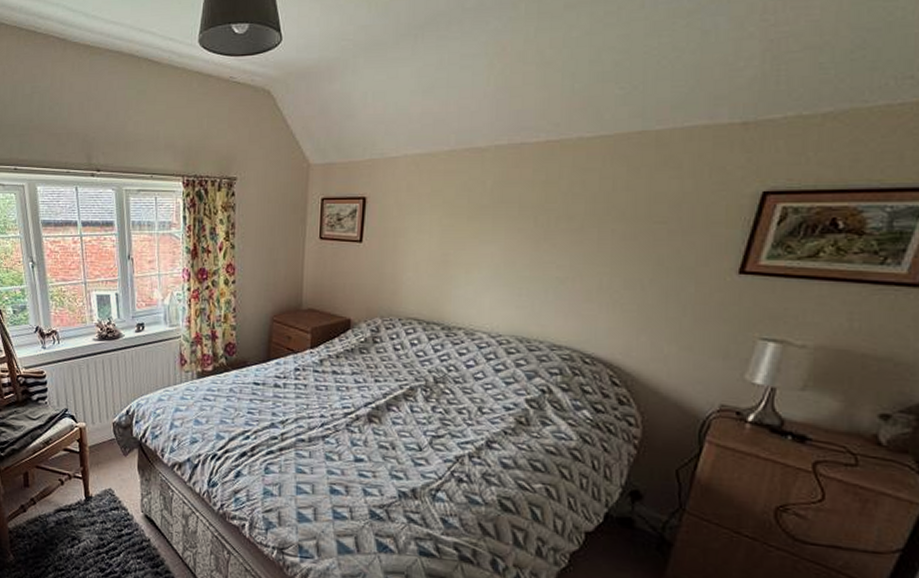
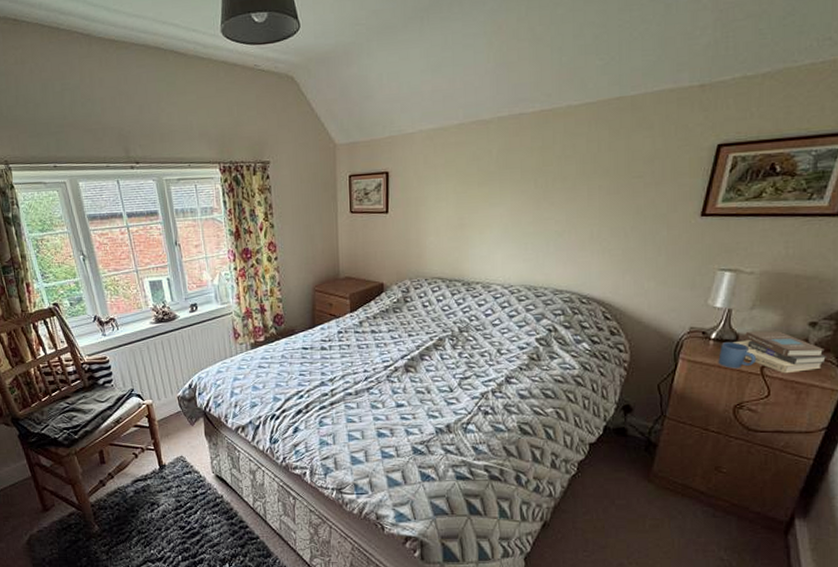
mug: none [756,427,808,463] -> present [718,342,757,370]
books: none [775,418,904,475] -> present [732,331,828,374]

